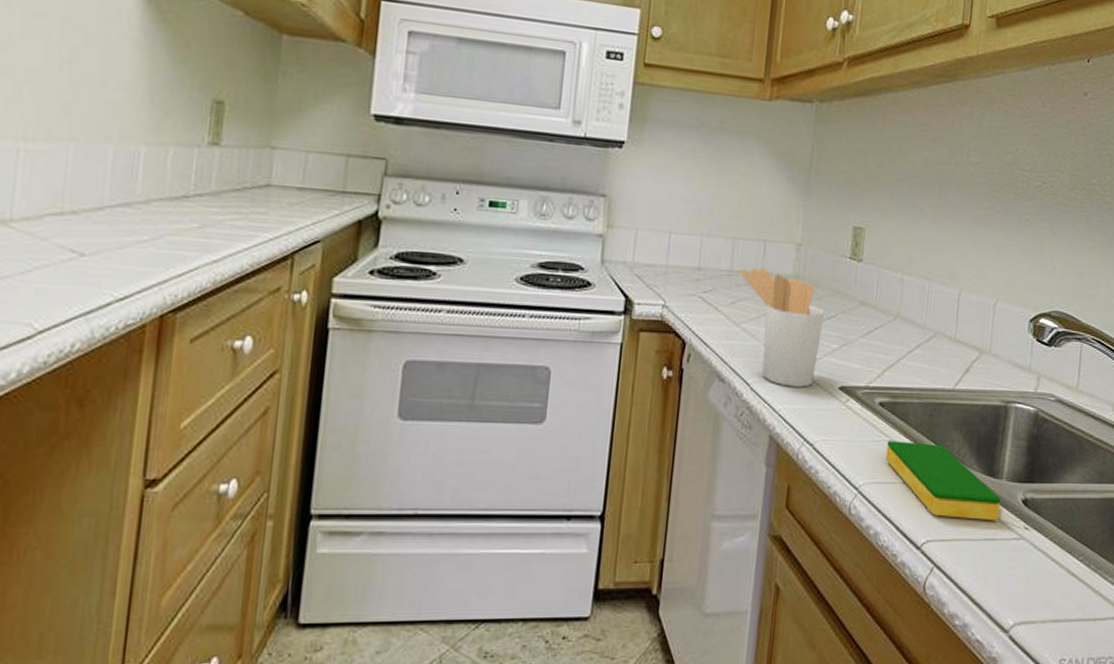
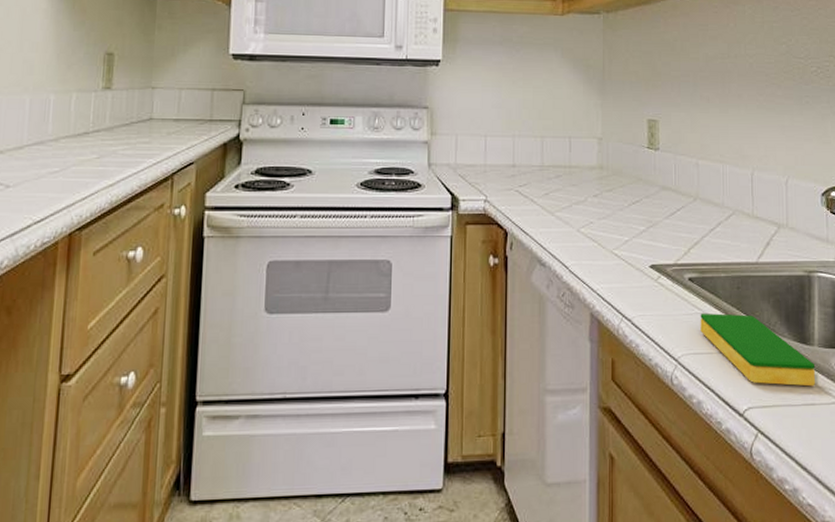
utensil holder: present [741,267,825,388] -> none [551,162,630,268]

